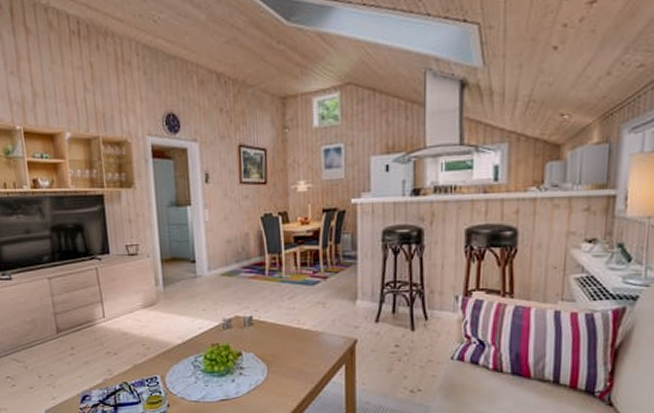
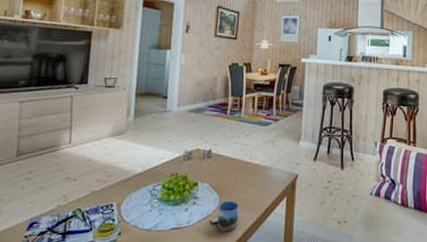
mug: none [261,370,291,402] -> present [211,201,239,231]

